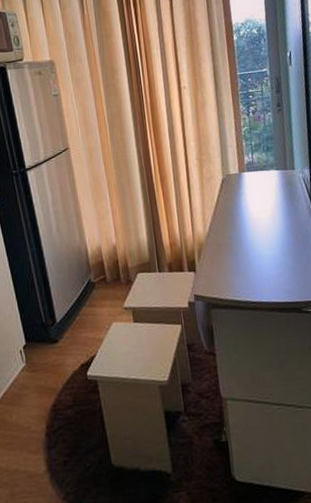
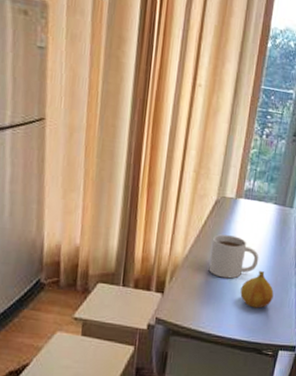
mug: none [228,206,276,247] -> present [208,234,259,279]
fruit: none [265,232,299,270] -> present [240,270,274,308]

